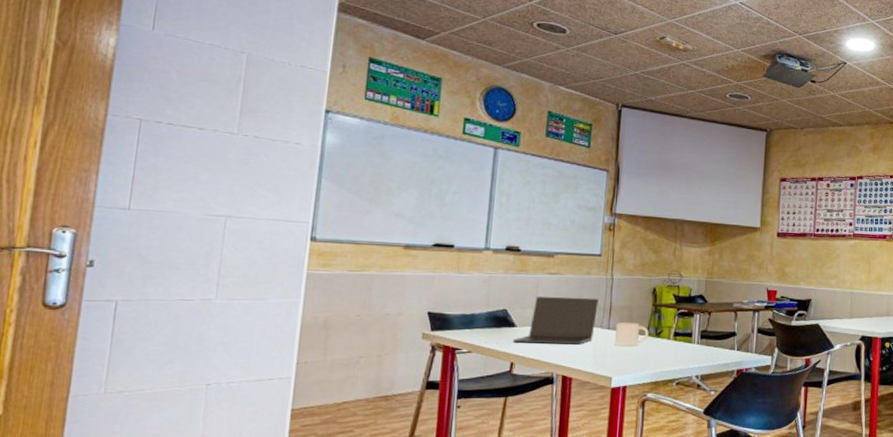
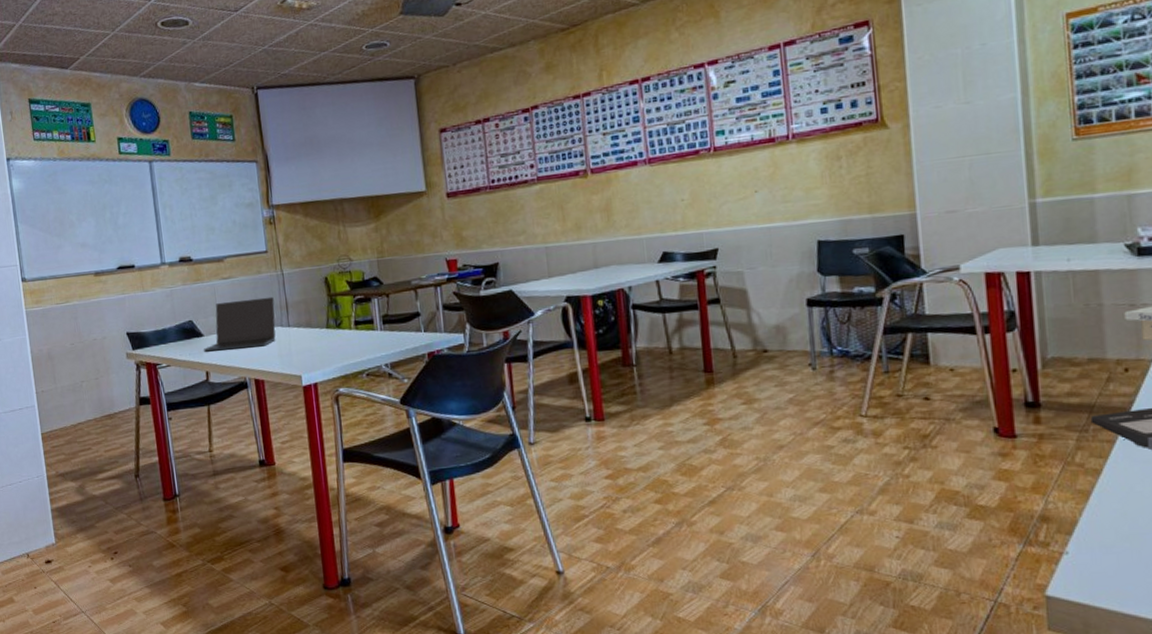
mug: present [615,322,649,346] -> none [295,316,330,343]

